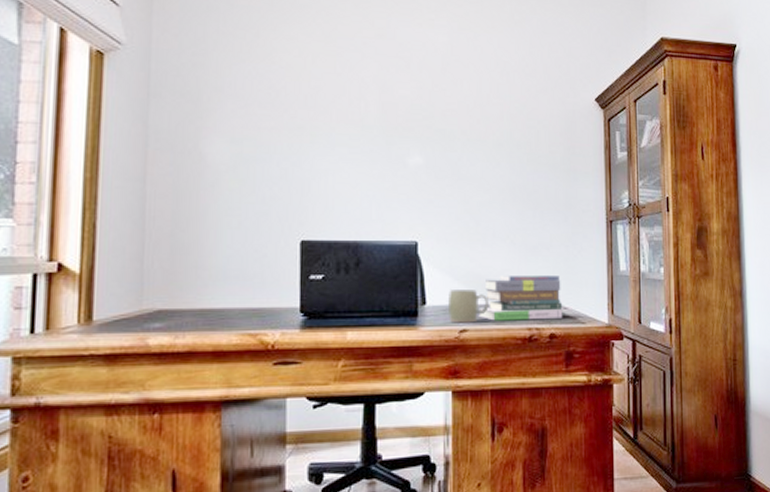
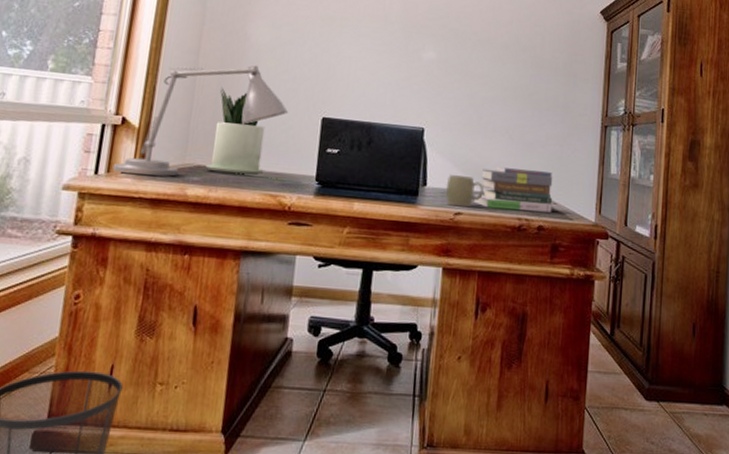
desk lamp: none [52,188,261,329] -> present [112,65,289,177]
planter: none [168,216,240,315] -> present [205,86,266,176]

